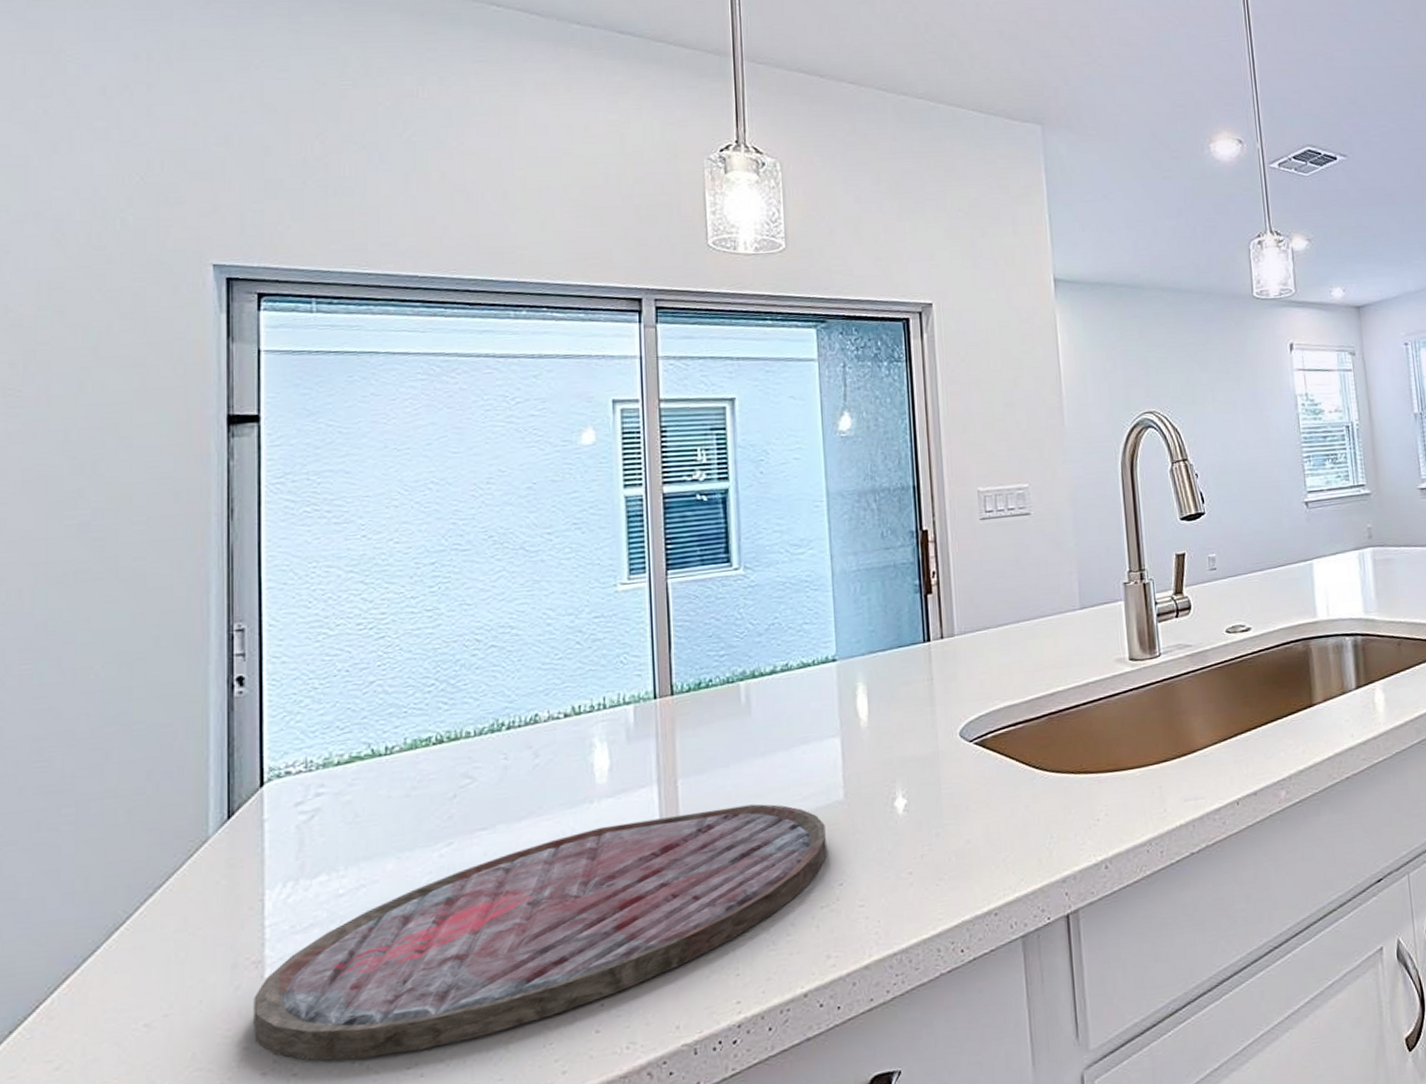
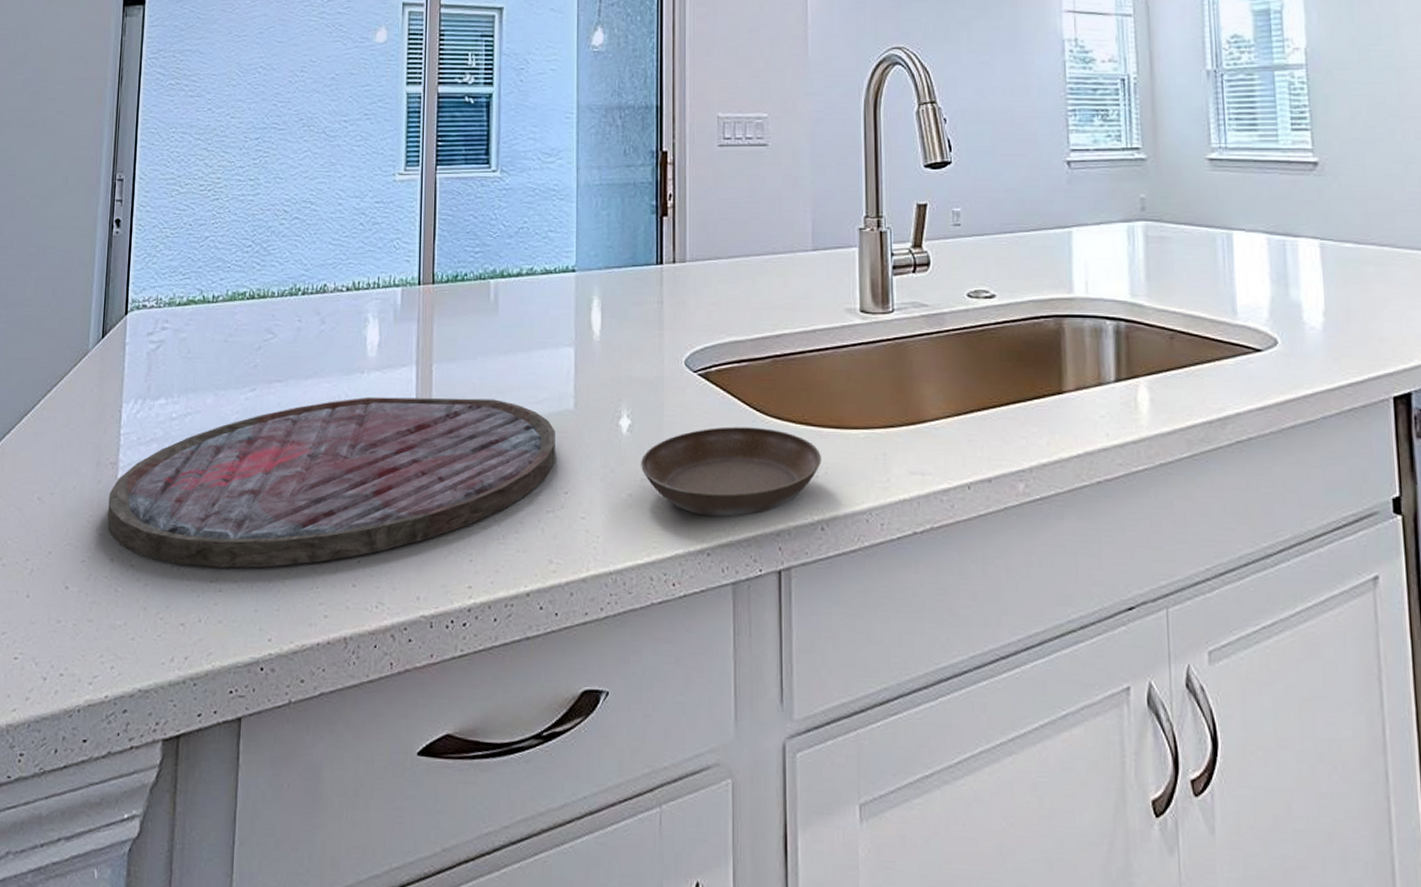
saucer: none [919,783,1101,879] -> present [640,426,821,517]

